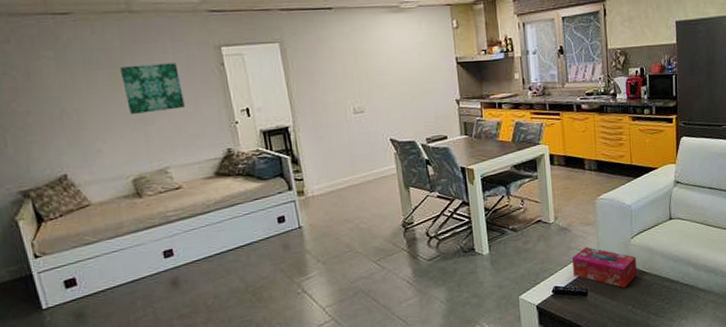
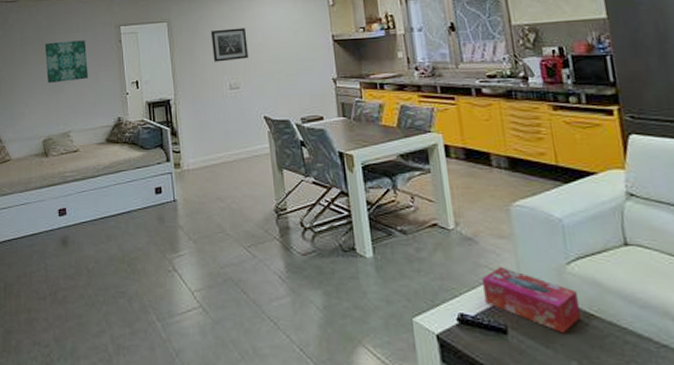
wall art: none [330,49,372,86] -> present [210,28,248,62]

